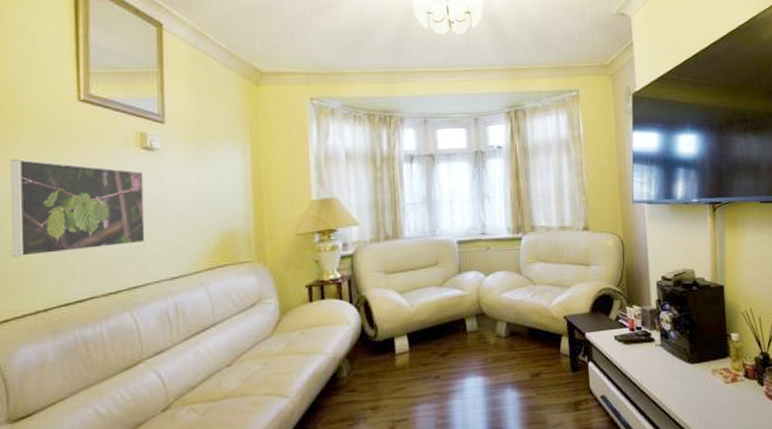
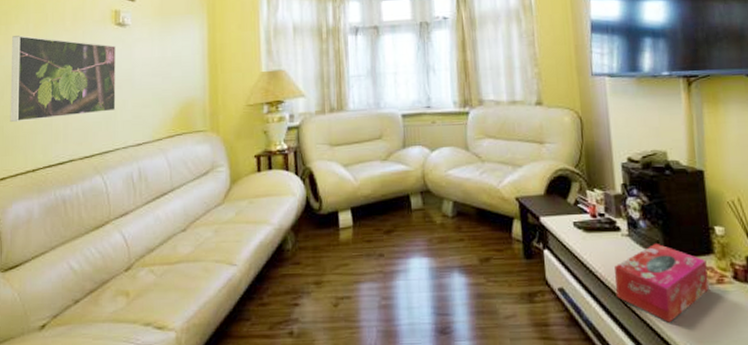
tissue box: none [649,350,725,419] -> present [615,243,709,323]

